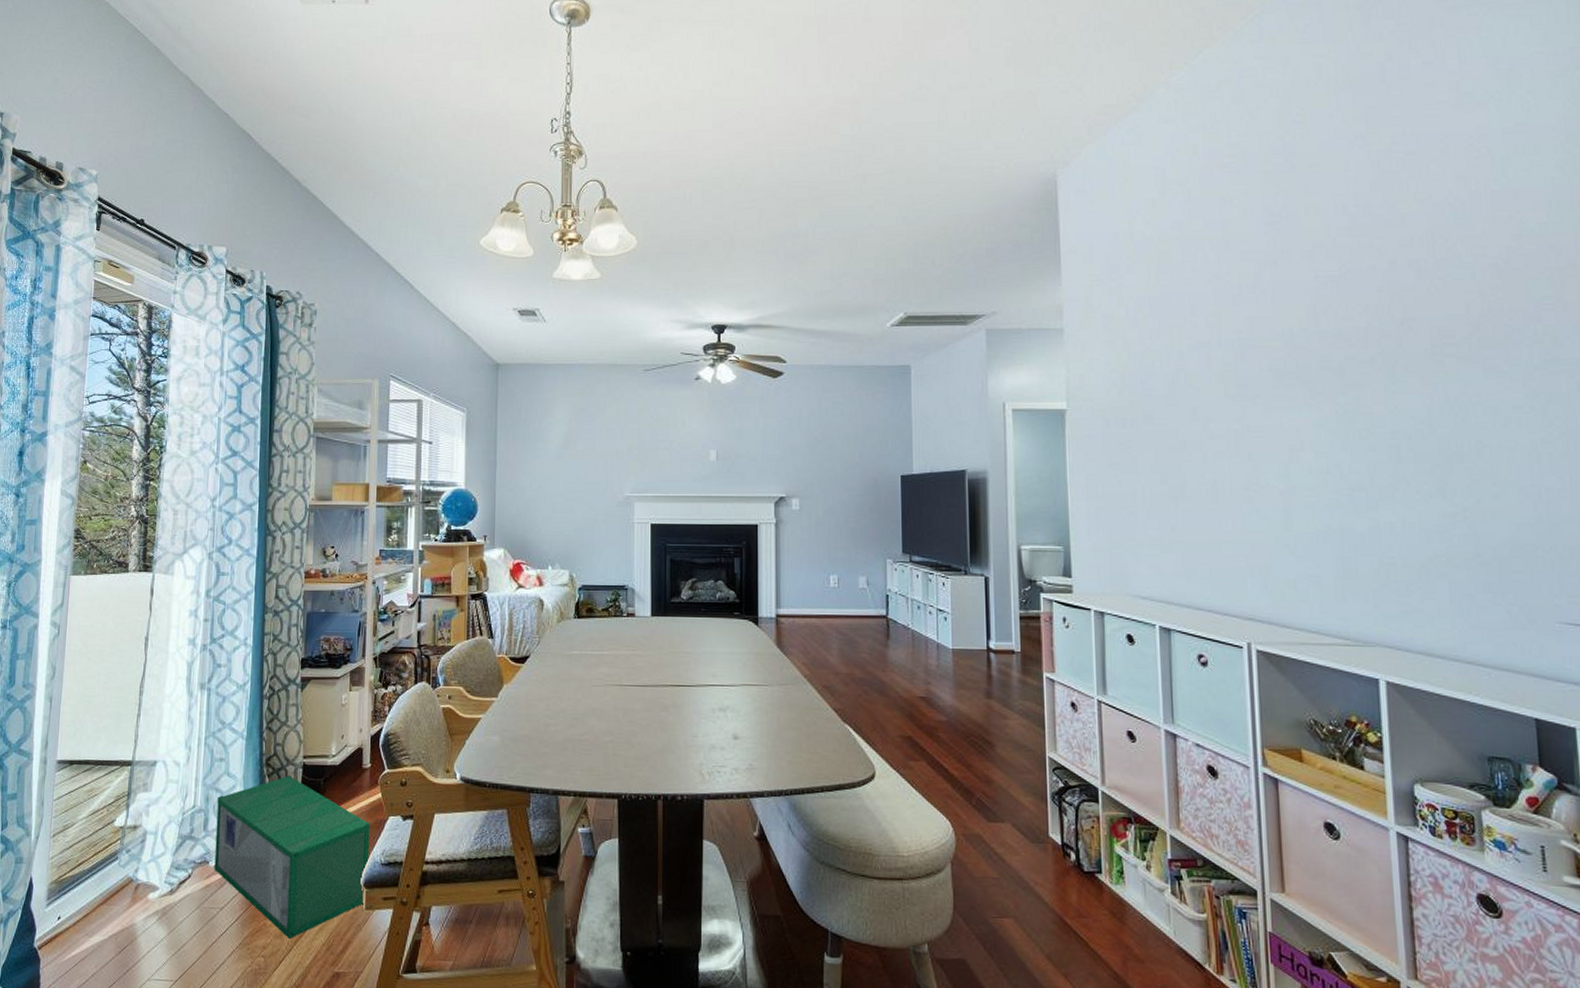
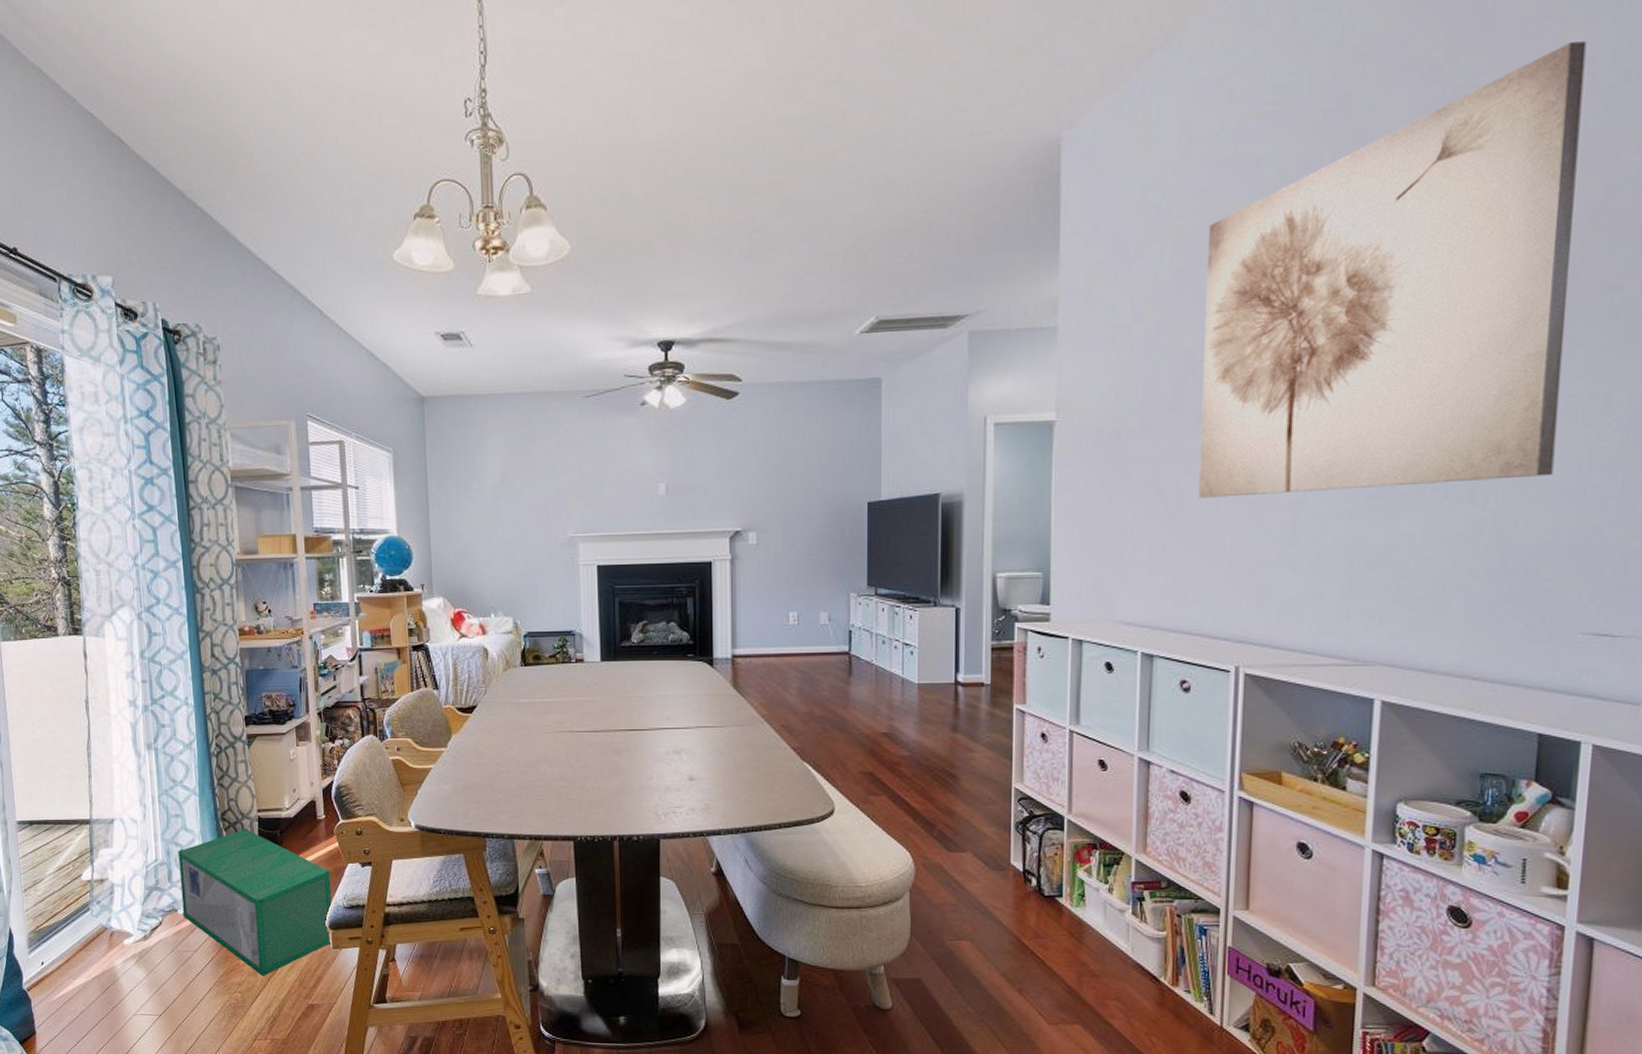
wall art: none [1186,122,1509,484] -> present [1199,41,1587,498]

